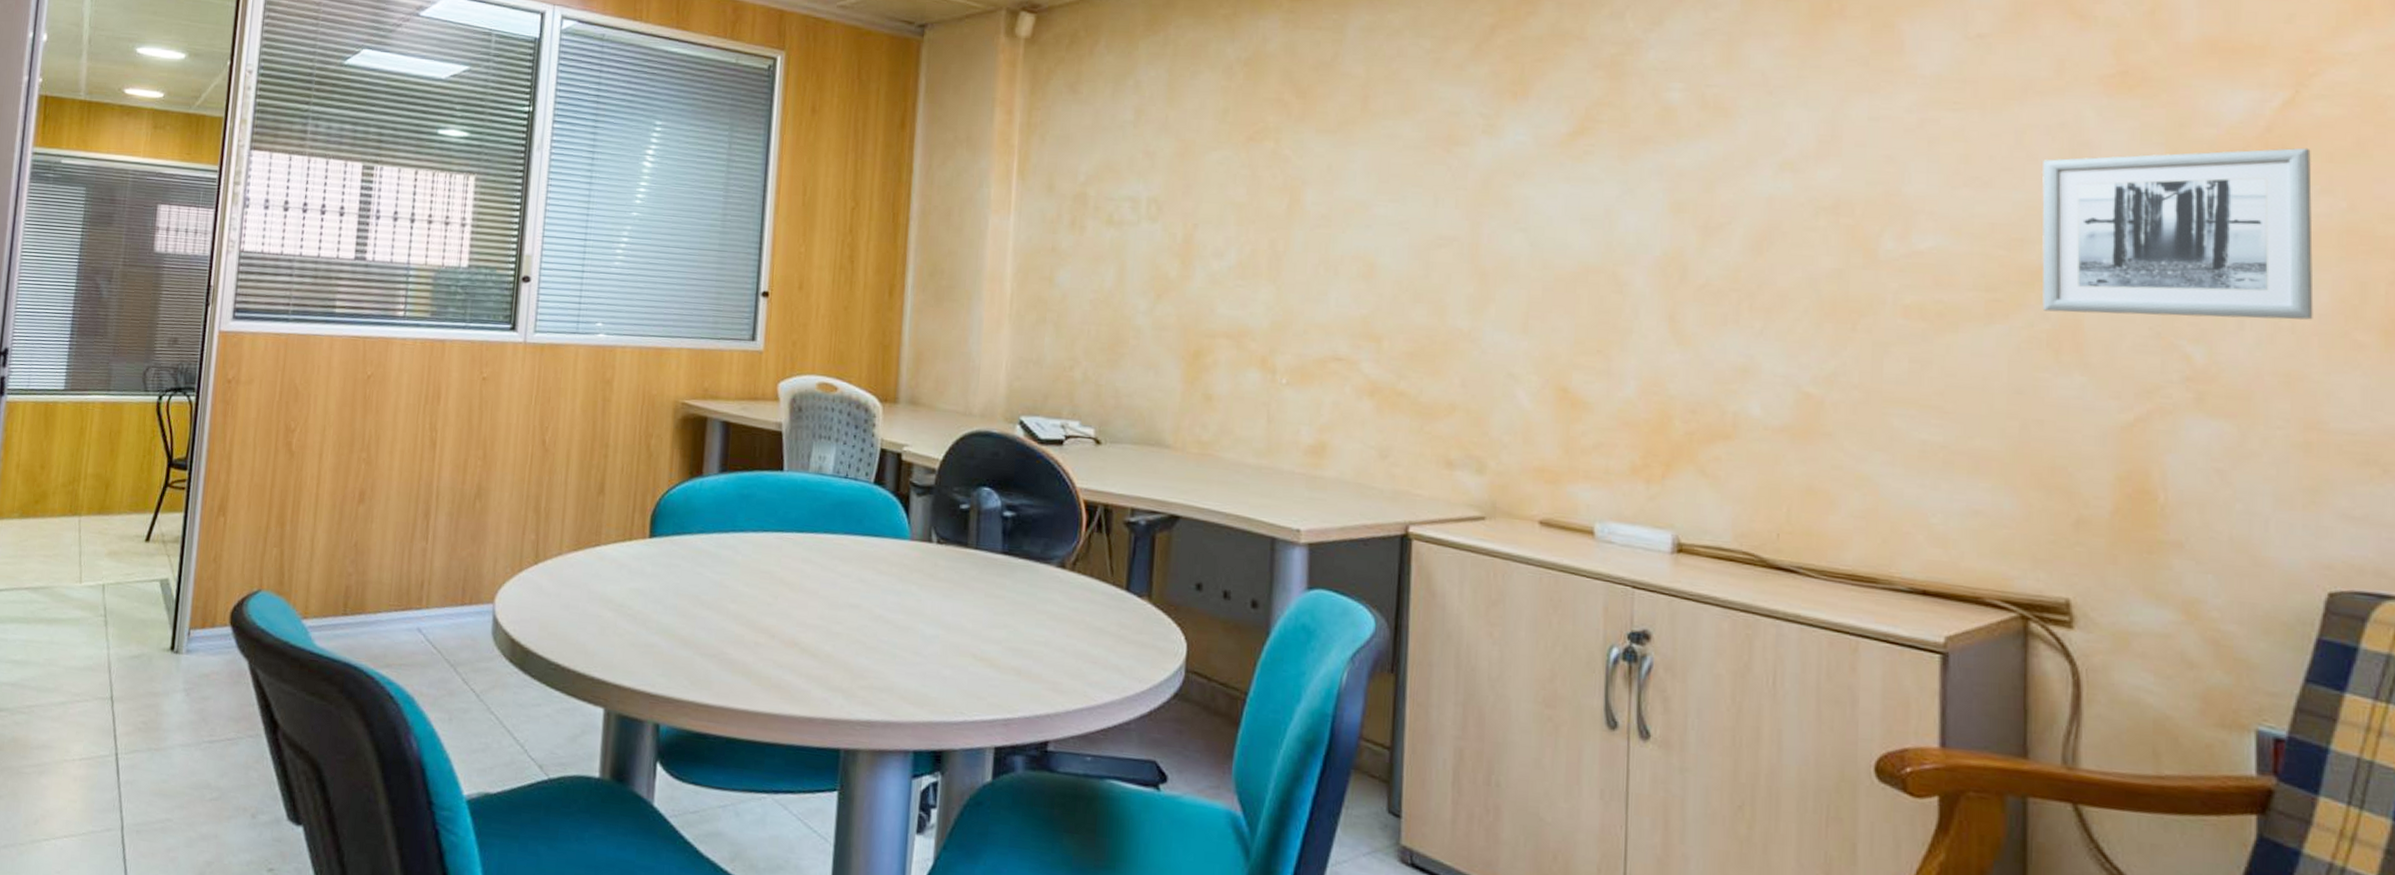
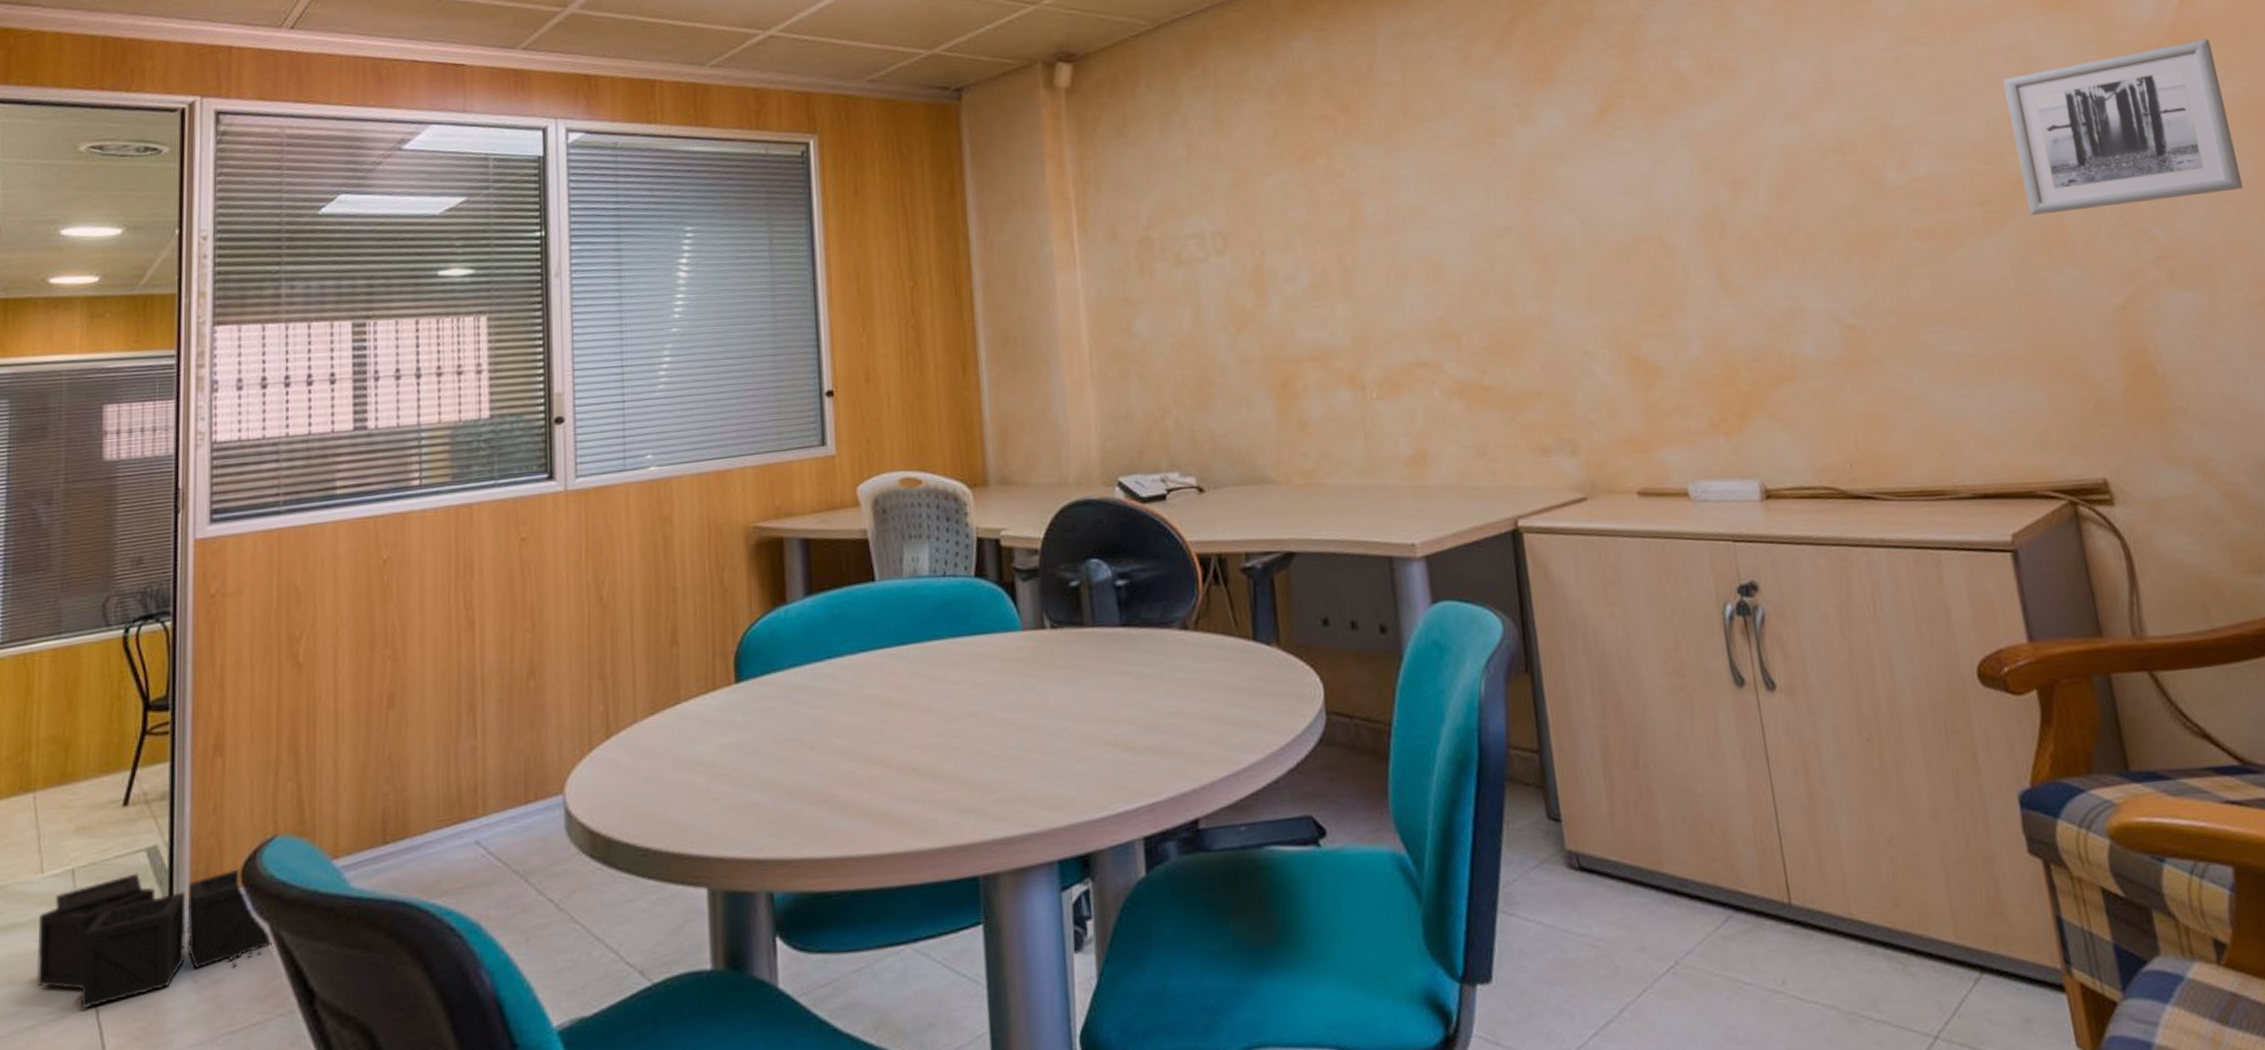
storage bin: none [70,597,251,698] -> present [37,868,275,1010]

